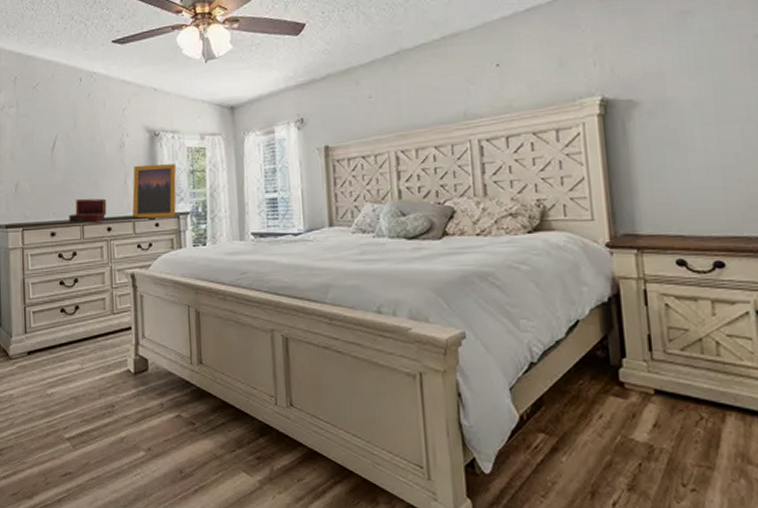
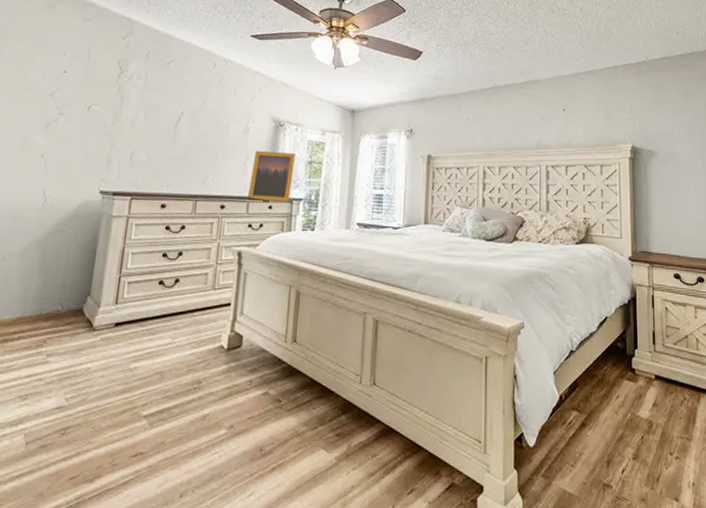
wooden box: present [69,198,107,224] -> none [182,174,224,200]

